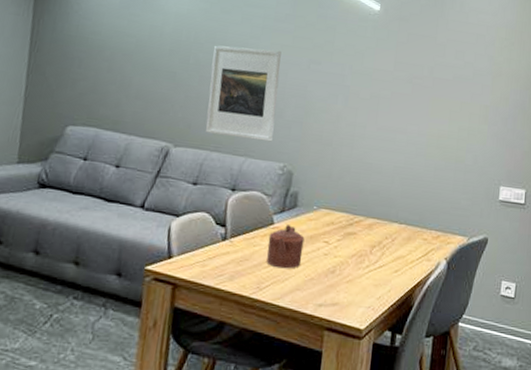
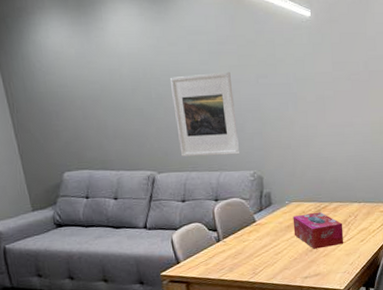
teapot: present [267,225,305,269] -> none [254,220,285,256]
tissue box: none [316,225,377,272] -> present [293,212,344,249]

